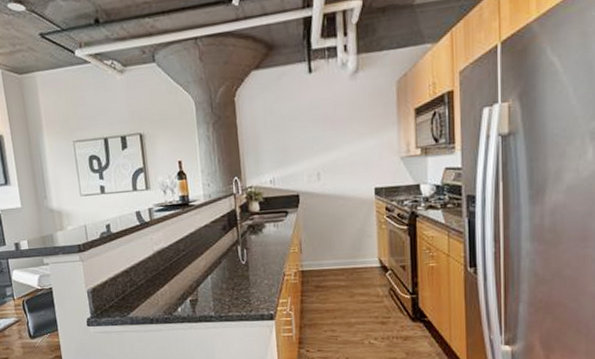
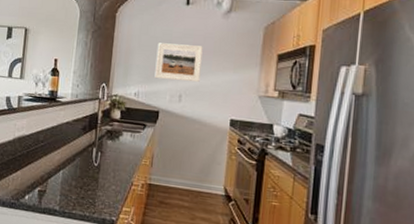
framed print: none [285,115,337,161] -> present [154,43,203,83]

